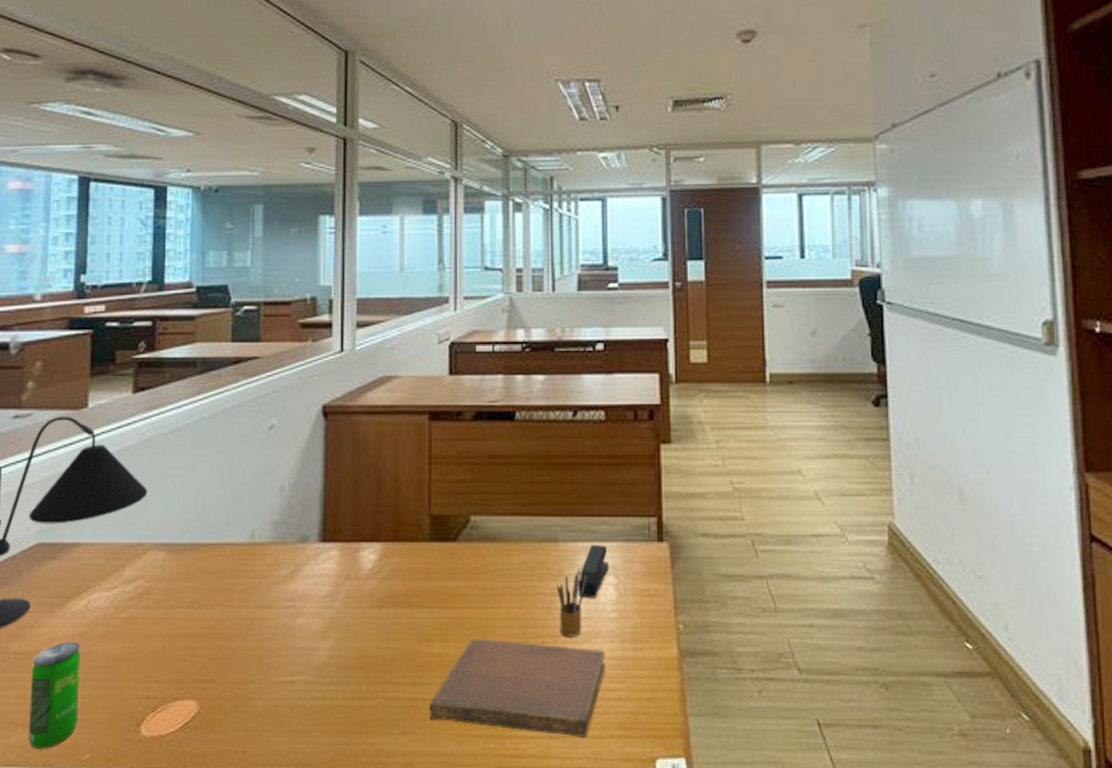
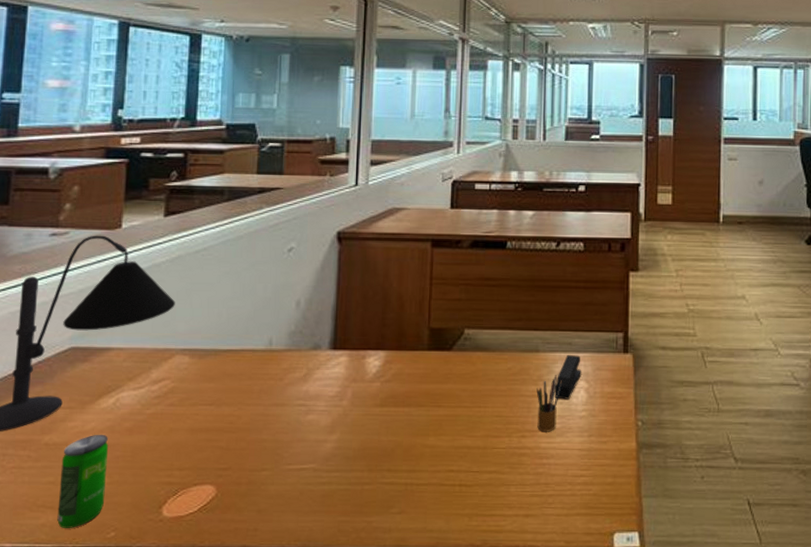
notebook: present [429,640,606,737] -> none [422,434,576,515]

